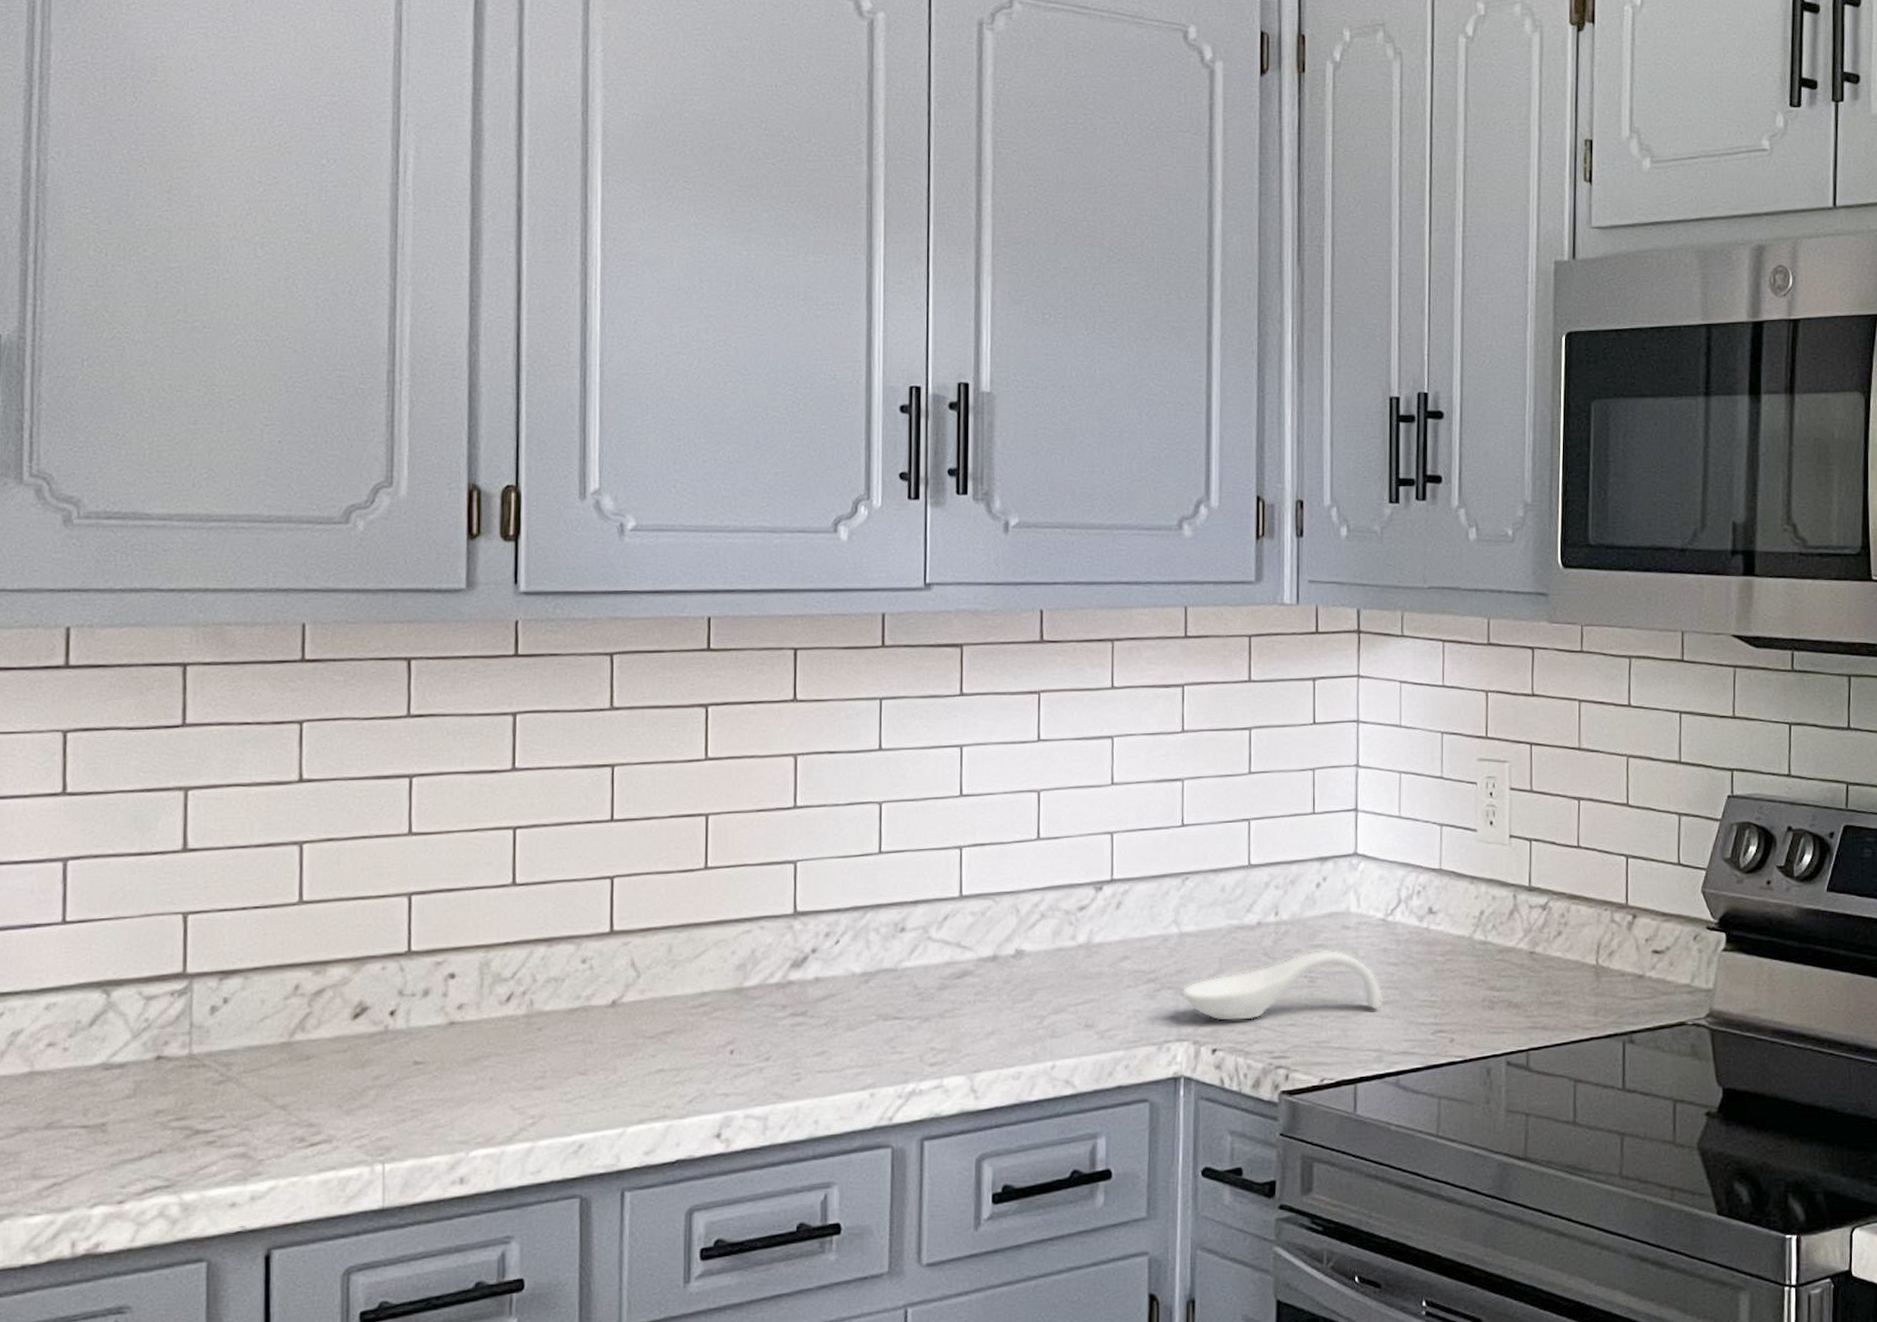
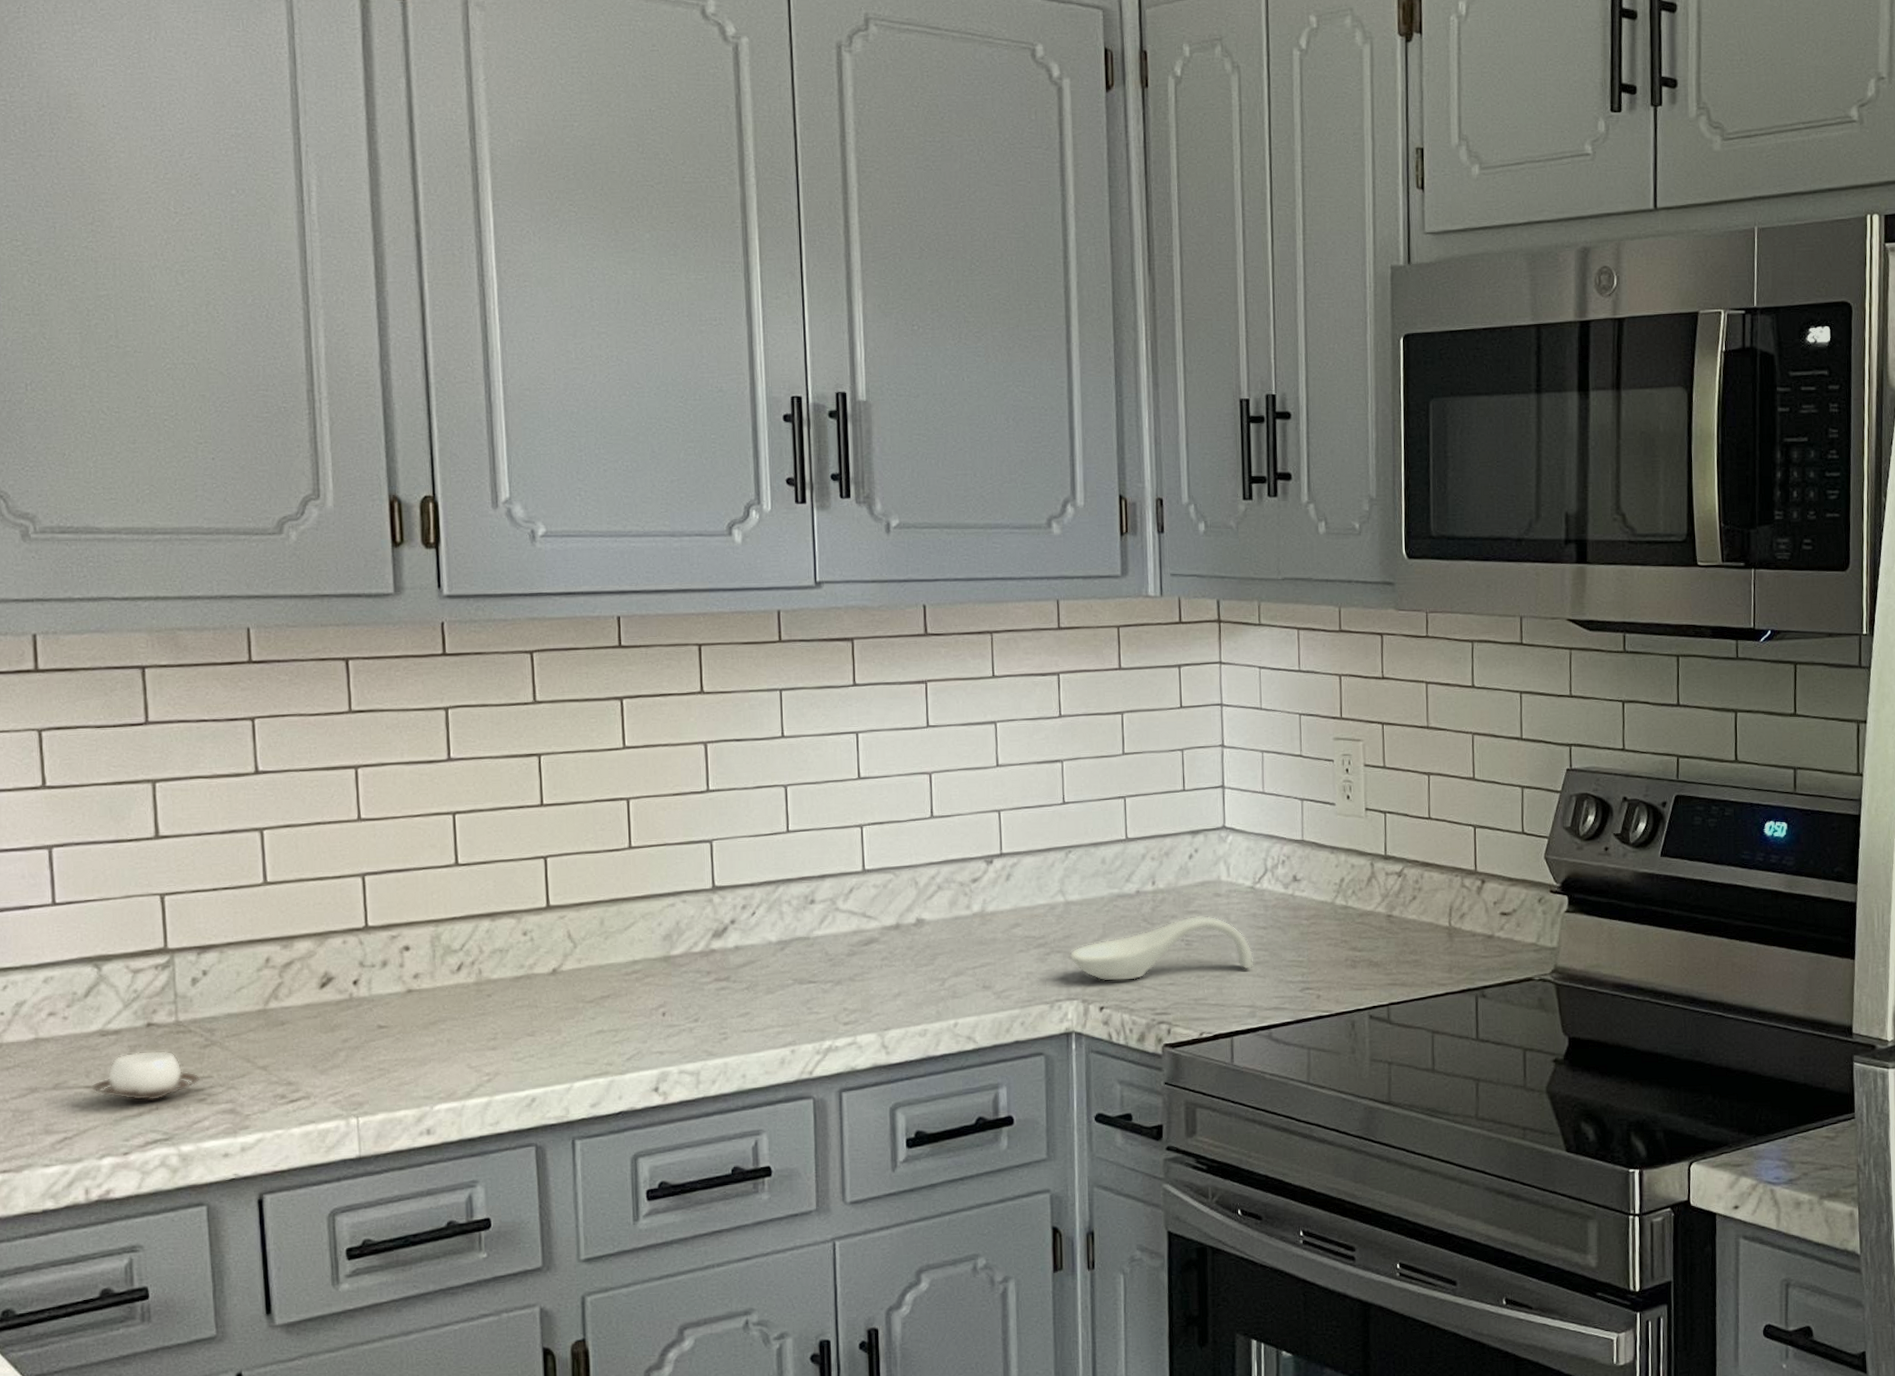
cup: none [88,1086,212,1144] -> present [91,1050,201,1101]

